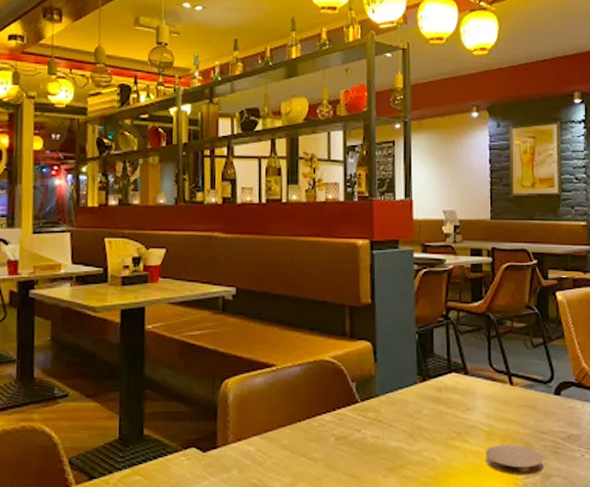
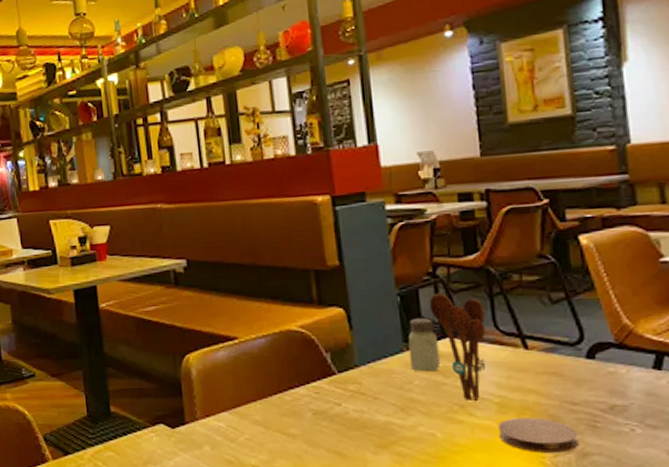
saltshaker: none [421,355,445,402] -> present [408,318,440,372]
utensil holder: none [441,333,483,430] -> present [429,292,486,402]

